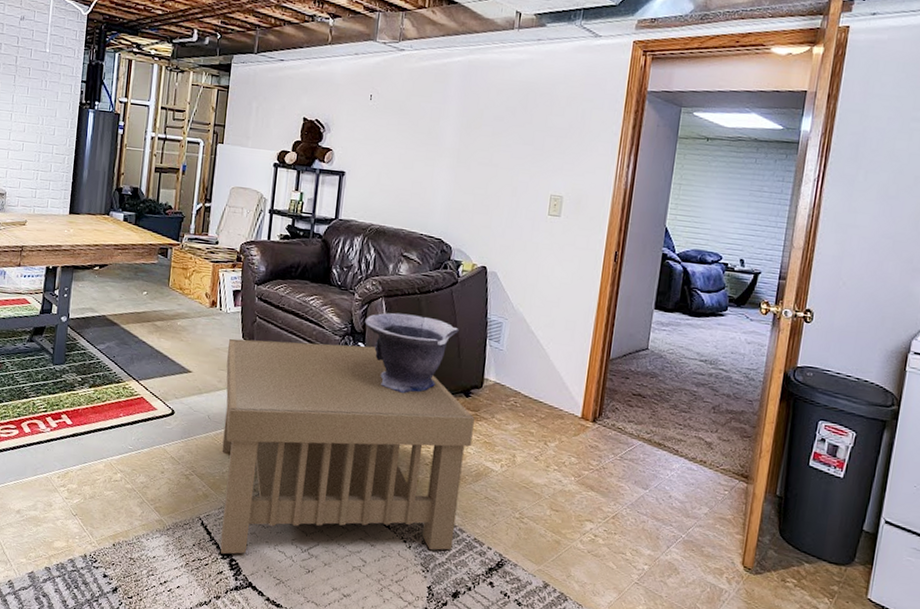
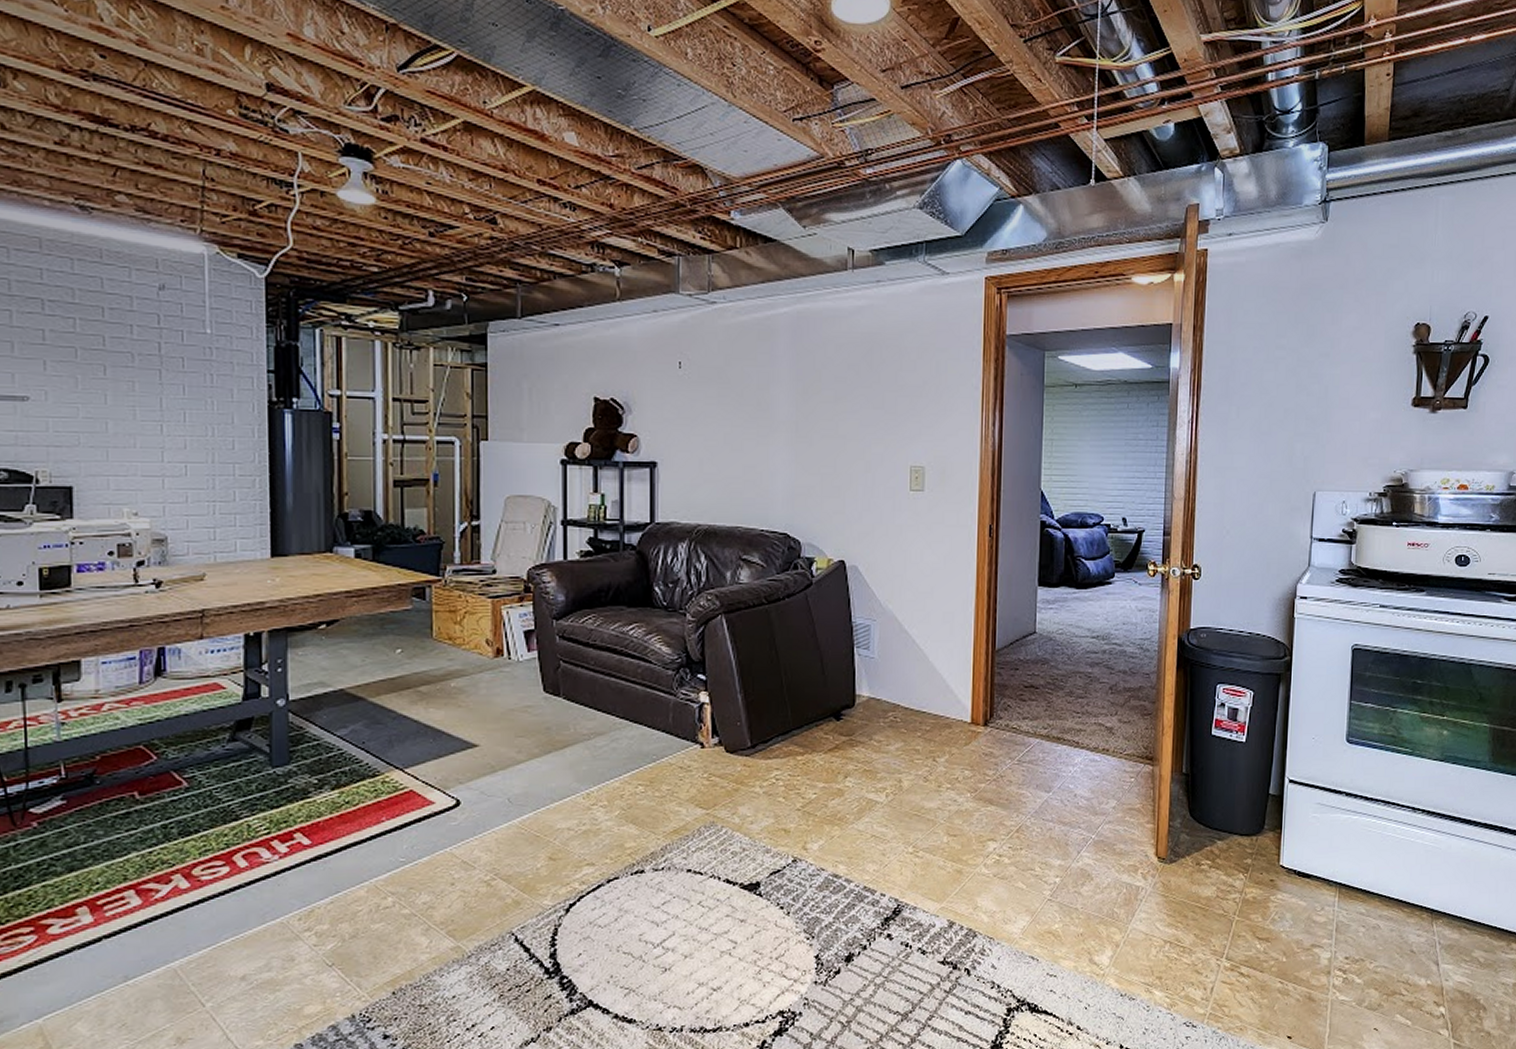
coffee table: present [220,338,475,554] -> none [525,677,849,973]
decorative bowl: present [364,312,459,393] -> none [702,630,820,728]

